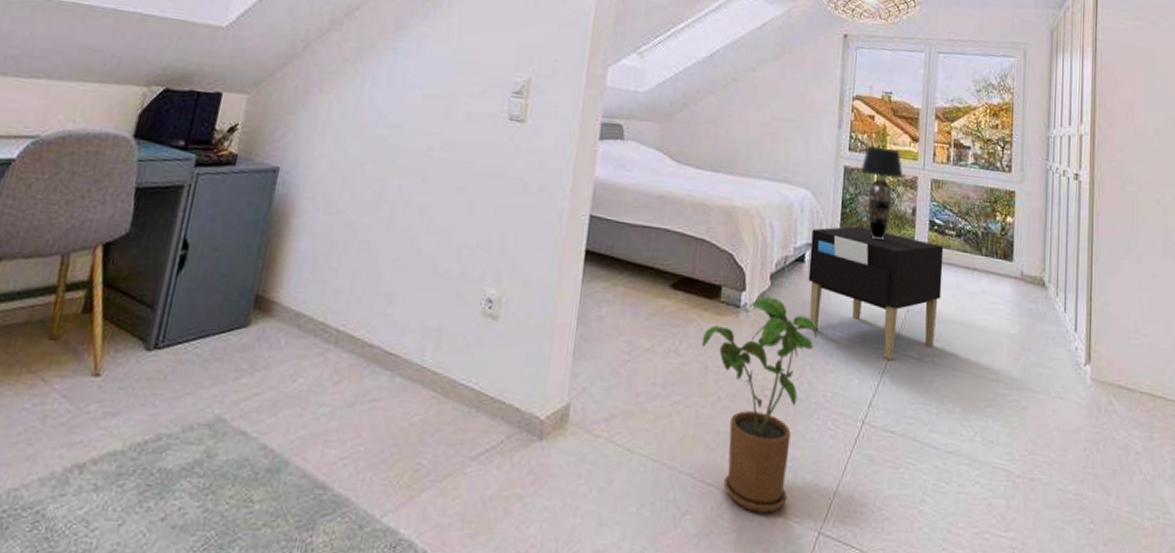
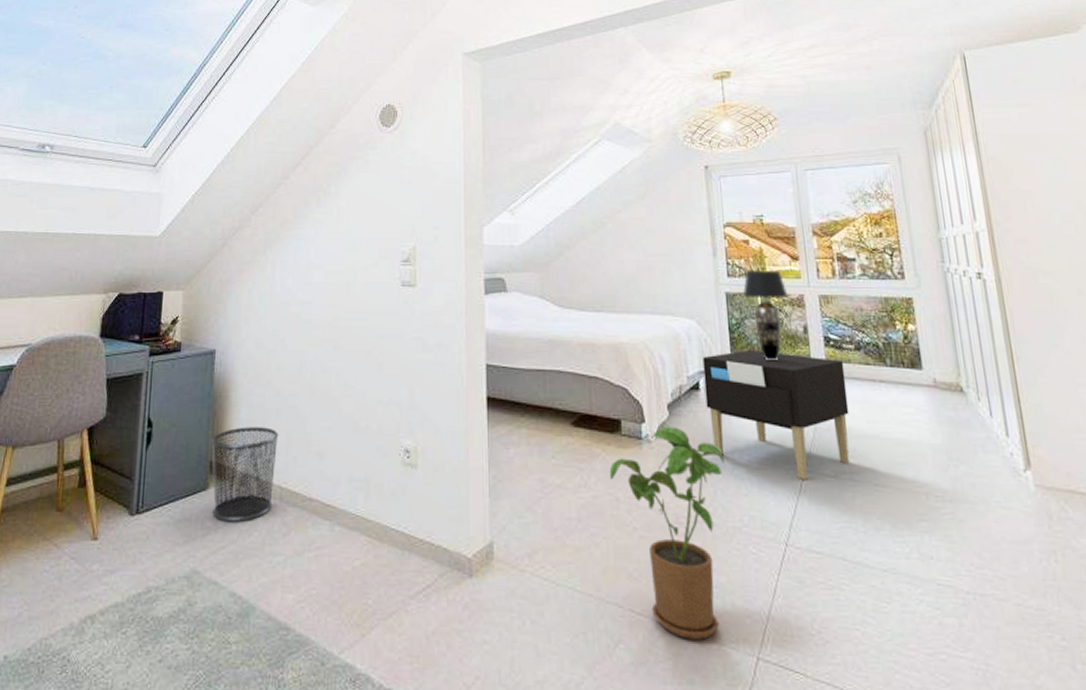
waste bin: none [251,258,344,366] -> present [211,427,279,522]

